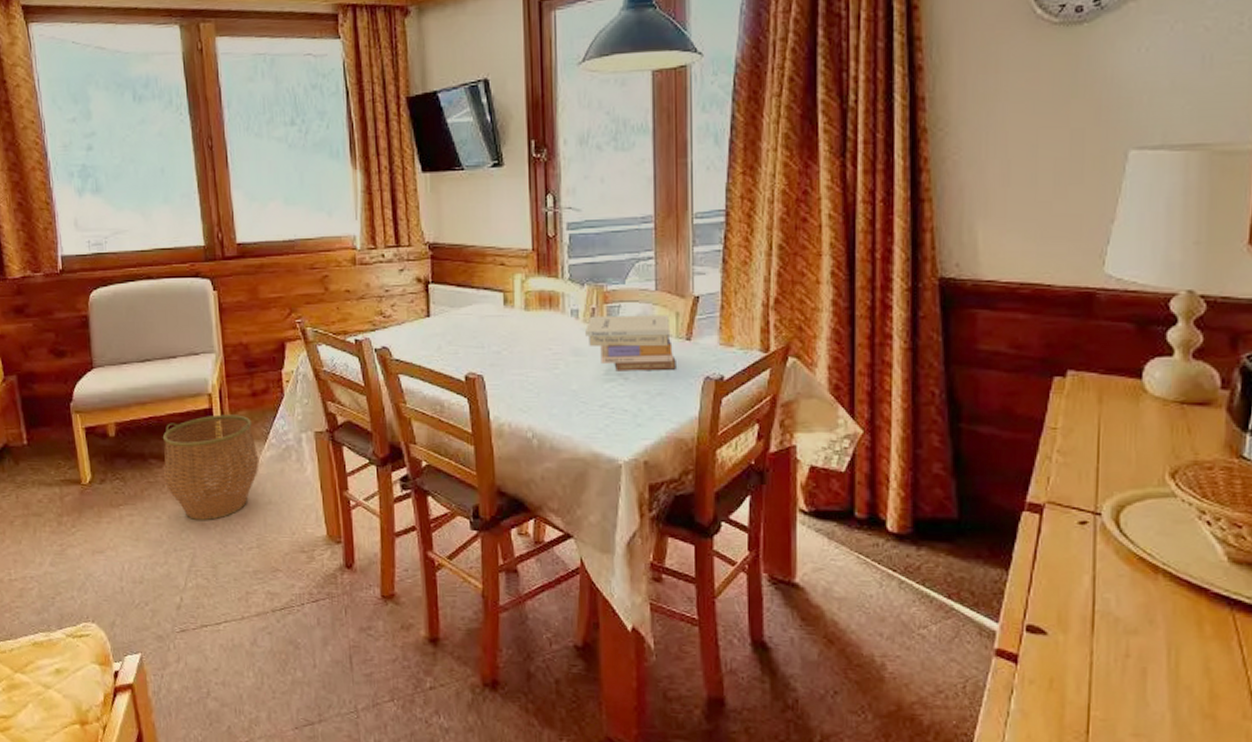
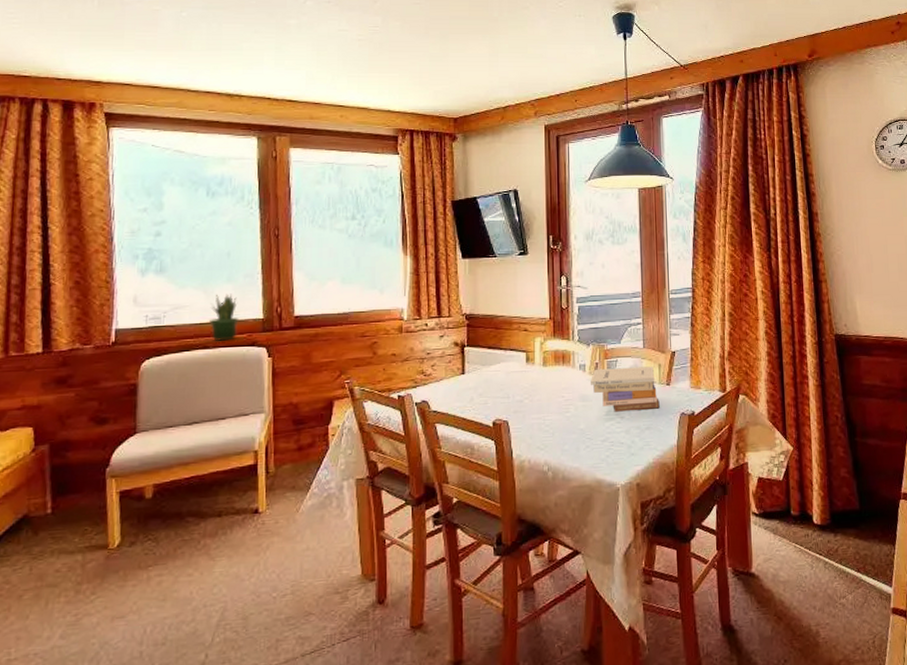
planter: none [150,216,180,271] -> present [209,293,239,341]
basket: present [162,414,259,521] -> none [199,468,300,574]

